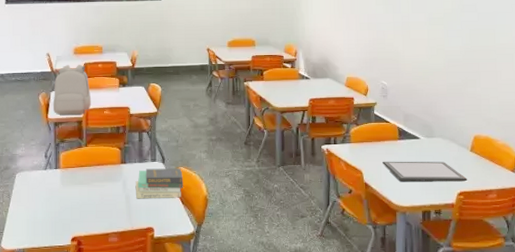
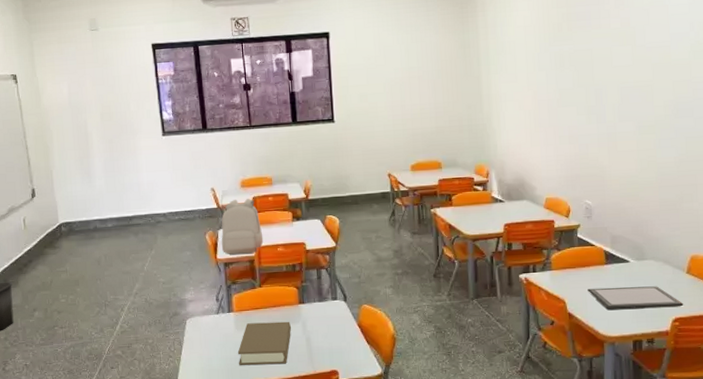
book: none [61,179,113,220] -> present [237,321,292,365]
books: present [135,168,183,199] -> none [315,306,368,341]

